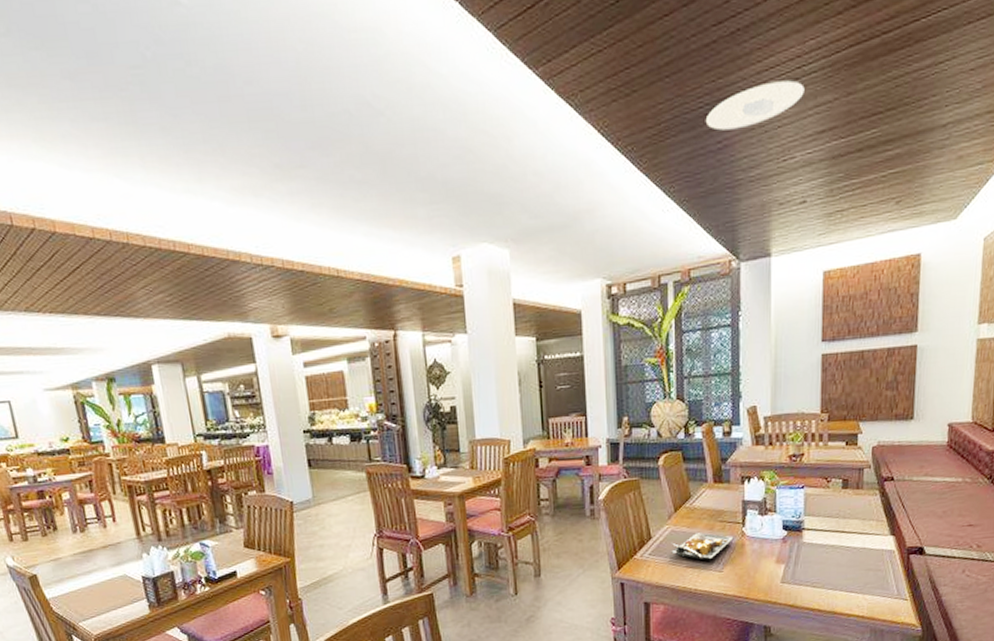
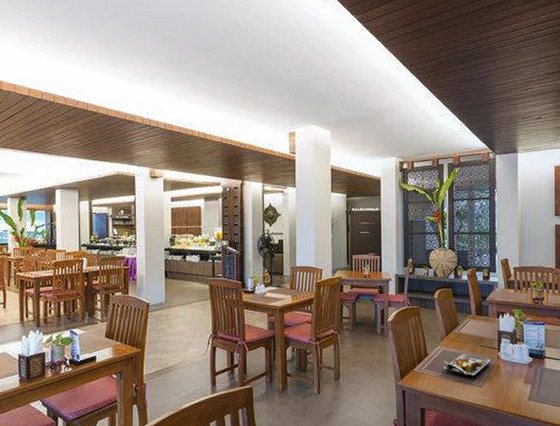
recessed light: present [705,80,805,131] -> none [471,38,539,66]

